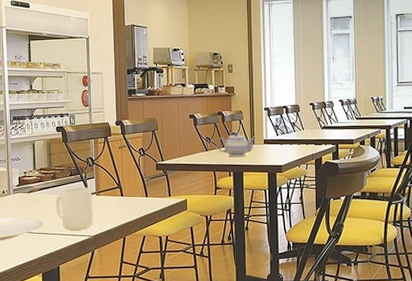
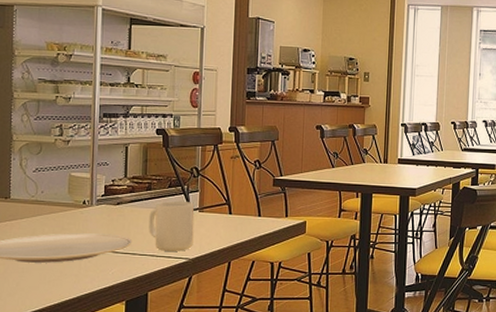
teapot: present [216,131,256,157] -> none [344,147,390,177]

